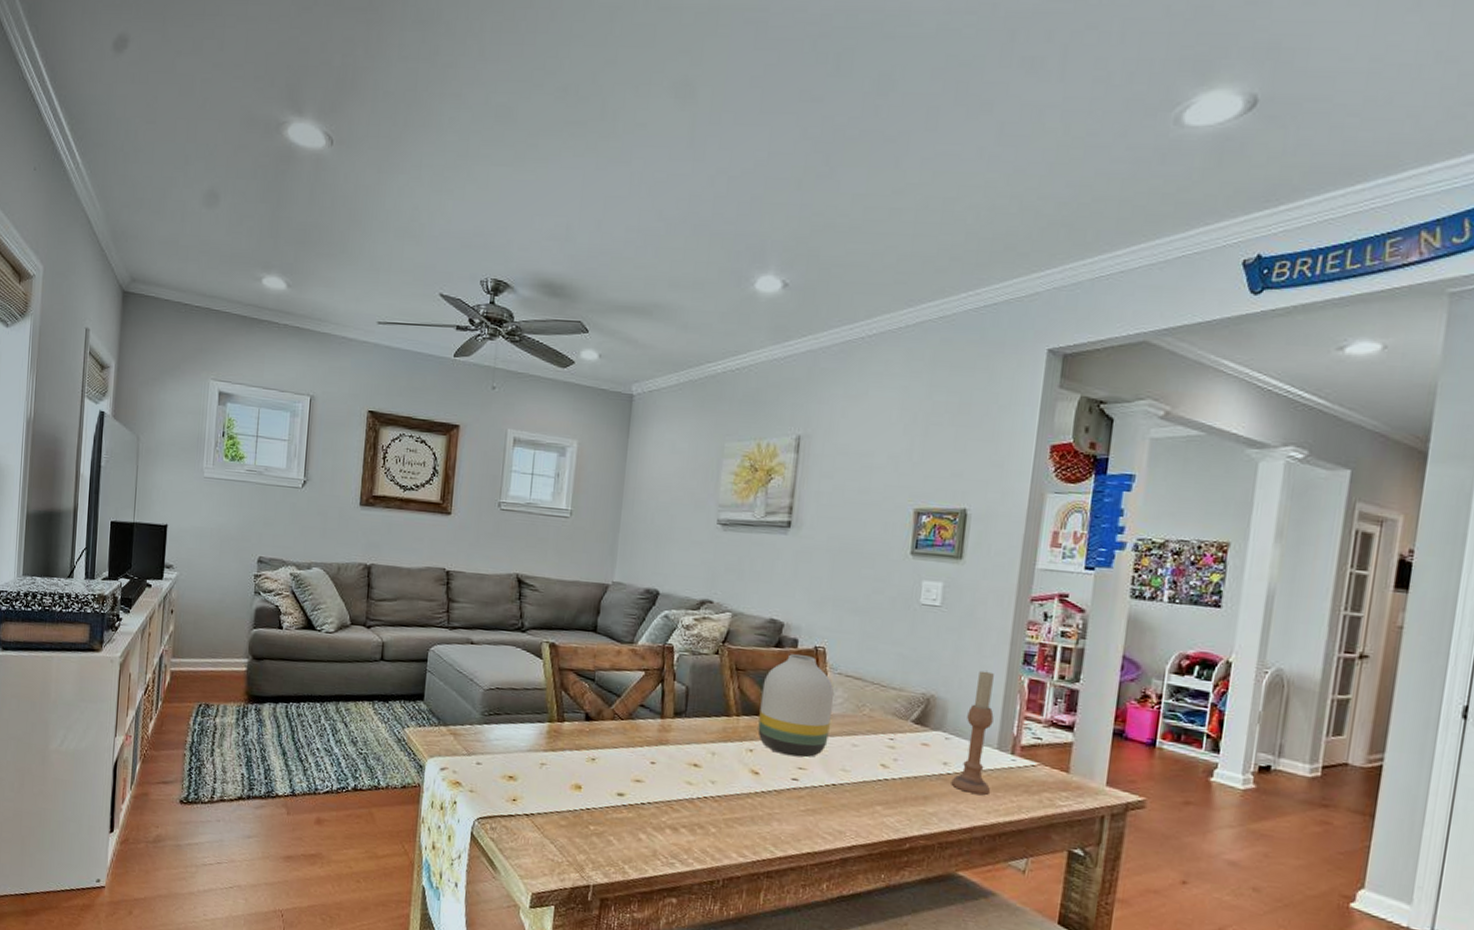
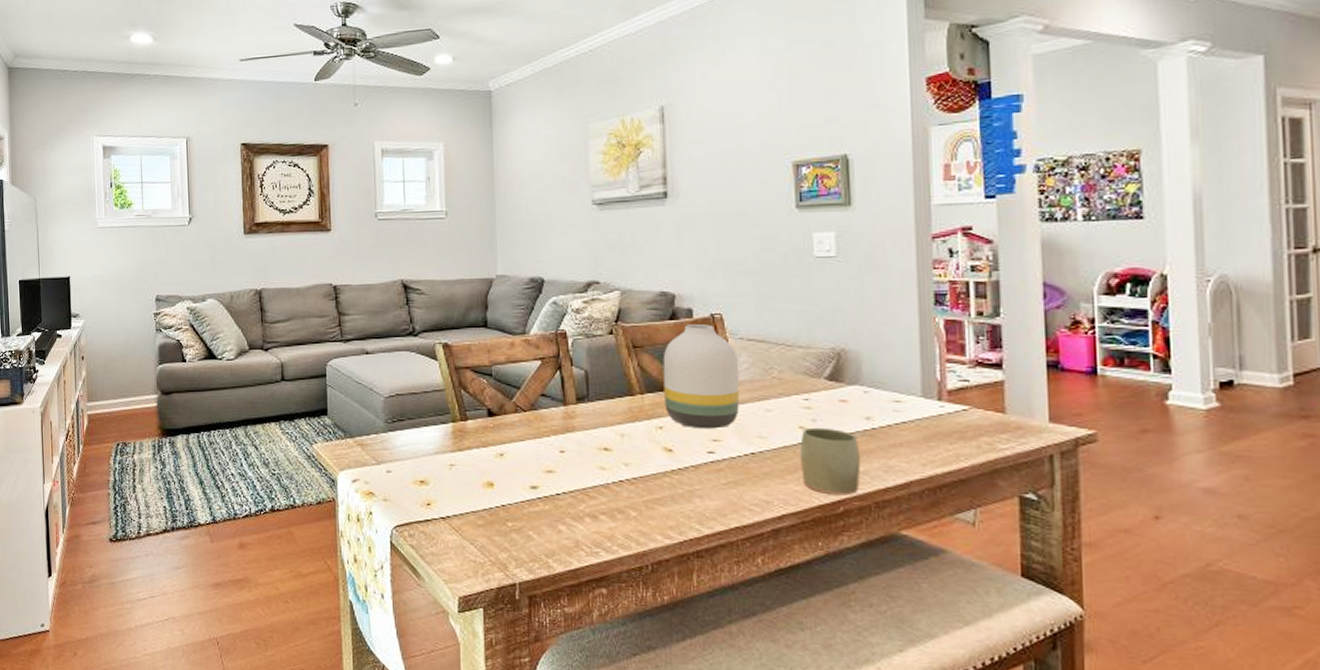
mug: none [876,766,934,834] -> present [800,427,861,496]
candlestick: present [951,670,994,795] -> none [878,317,921,448]

